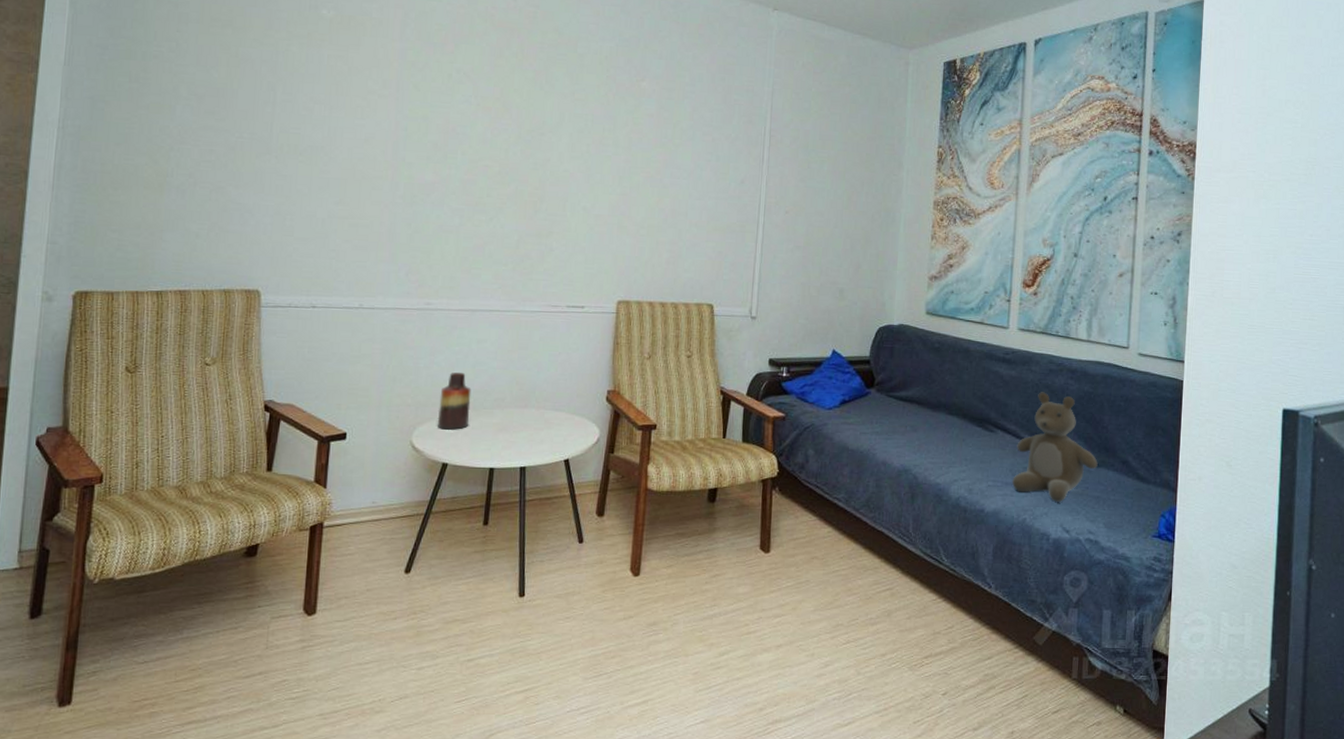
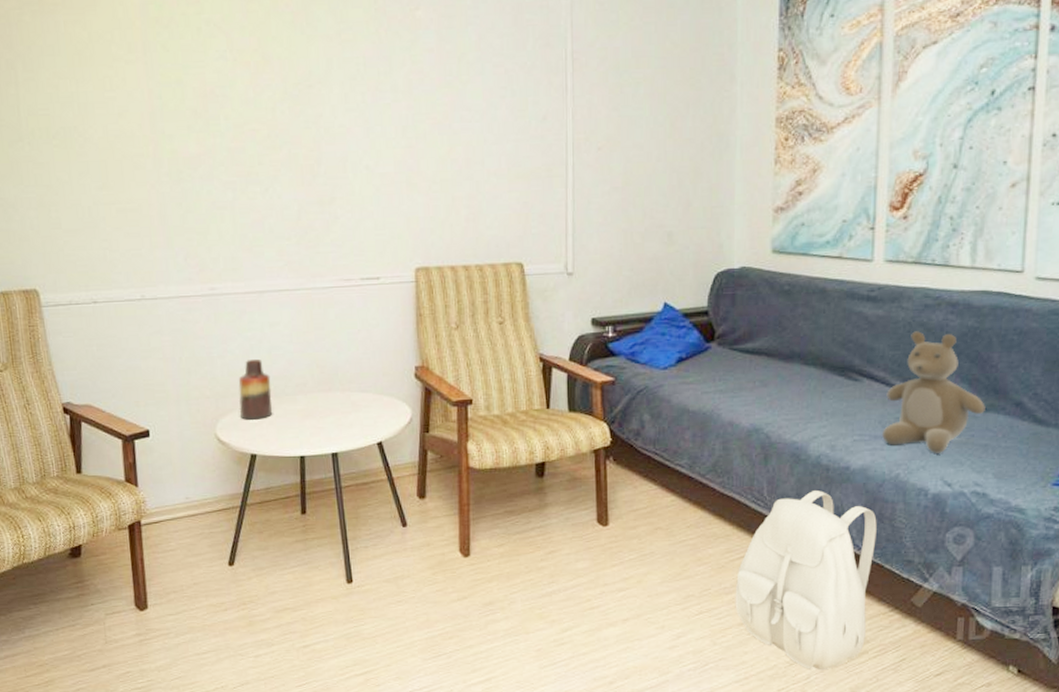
backpack: none [879,530,1006,704] -> present [735,491,877,670]

